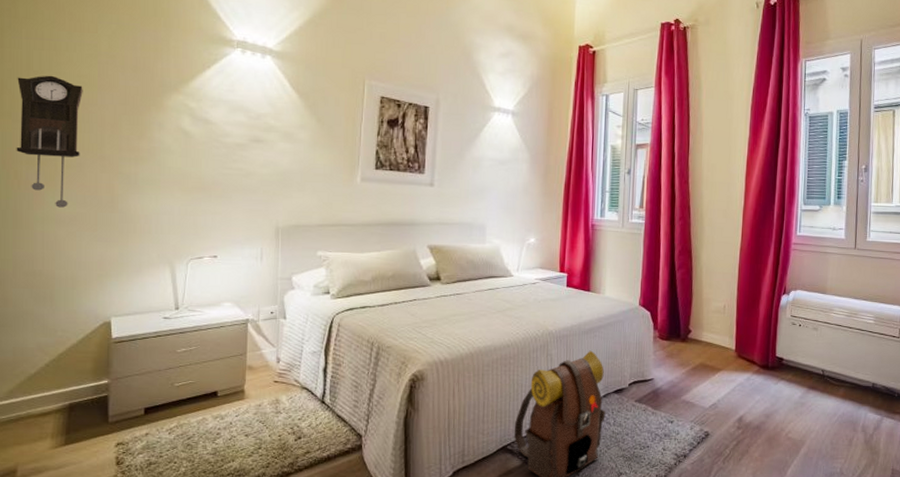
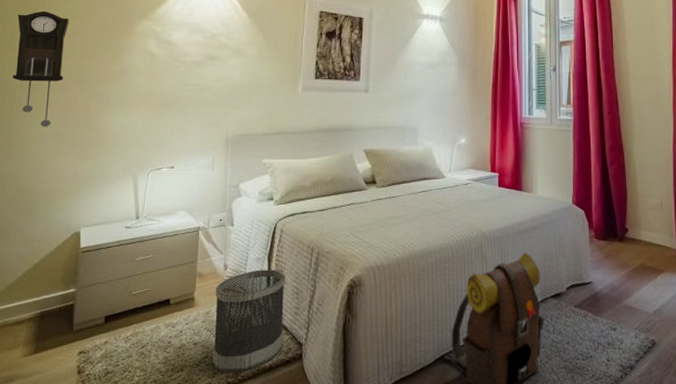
wastebasket: none [266,363,344,462] -> present [212,270,285,372]

